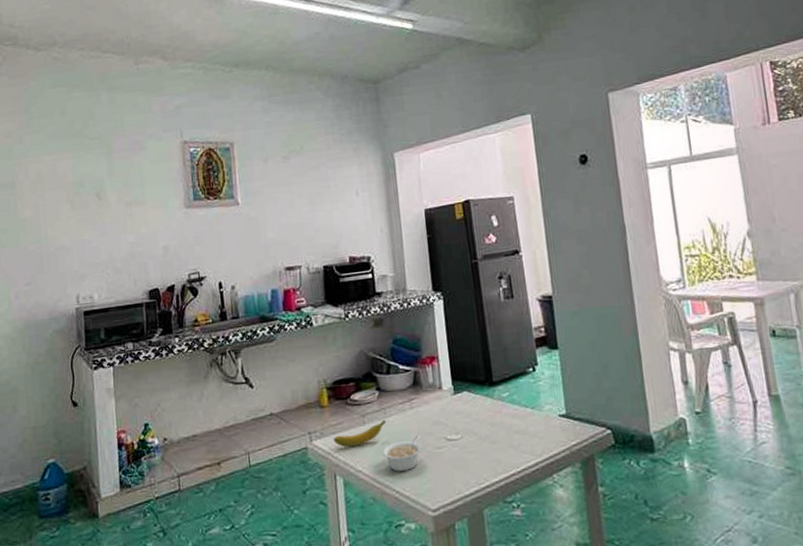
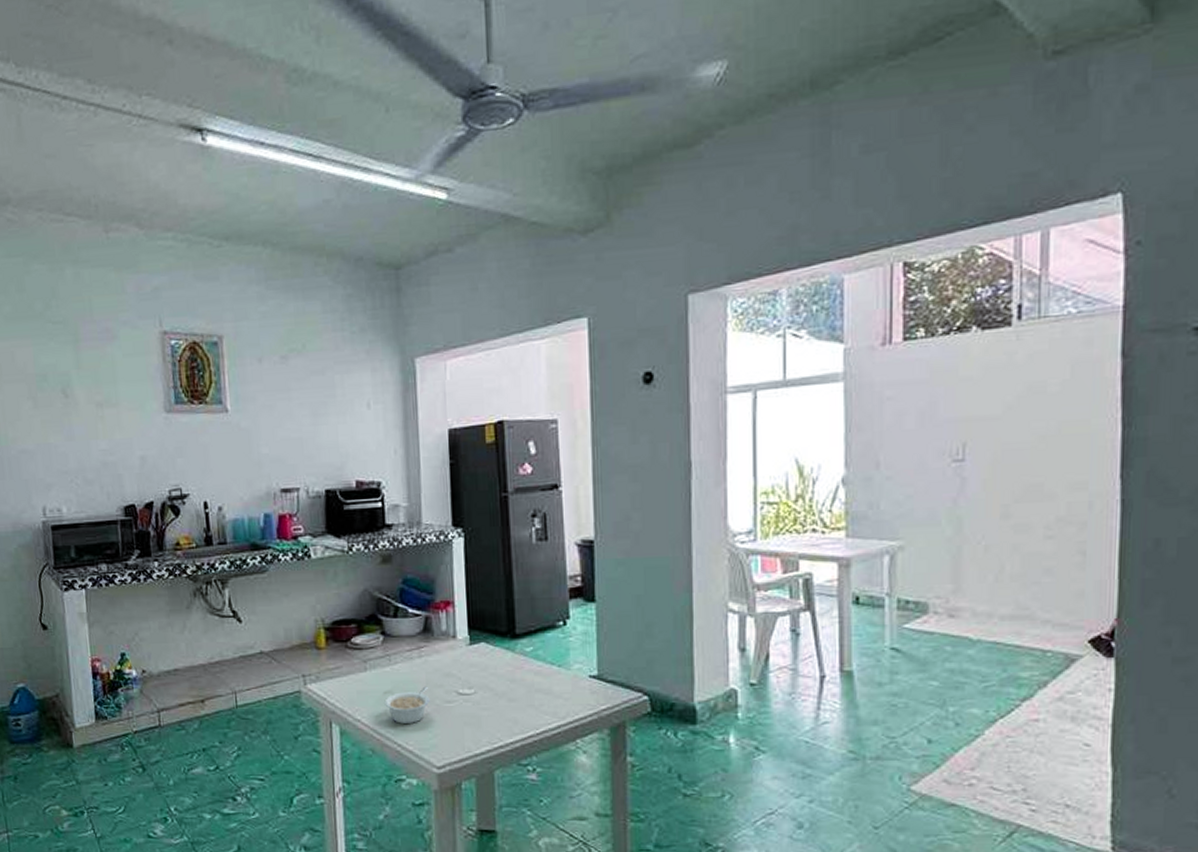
banana: present [333,419,387,447] -> none [330,667,391,693]

